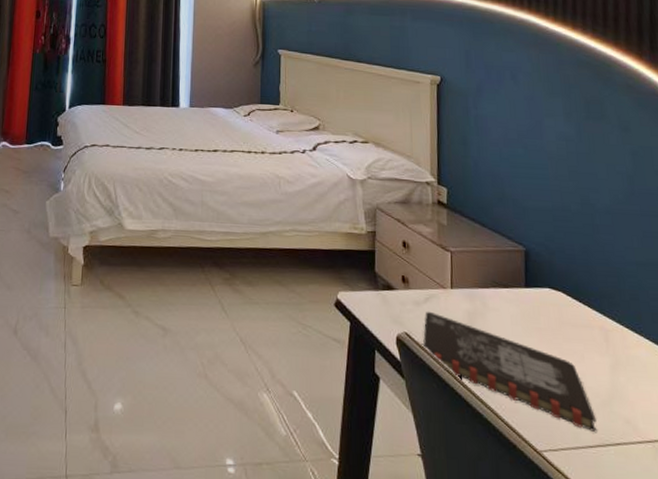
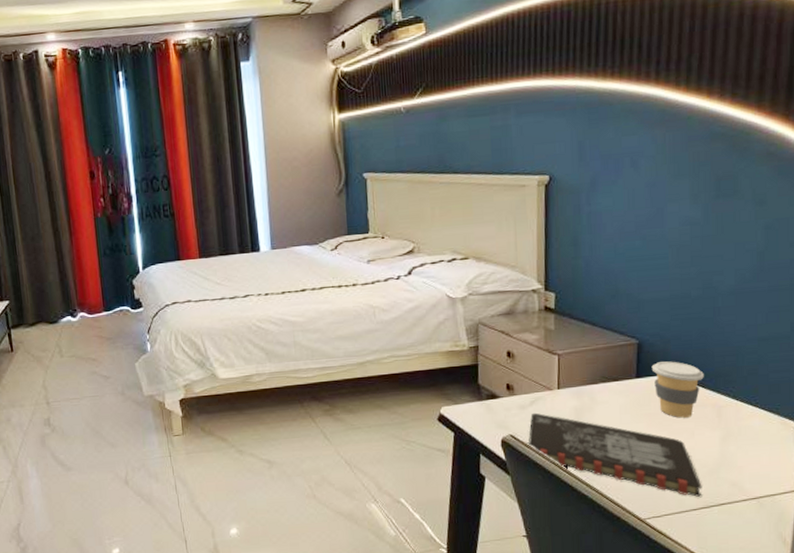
coffee cup: none [539,273,589,338] -> present [651,361,704,418]

